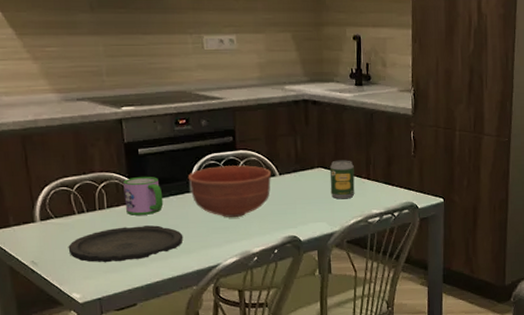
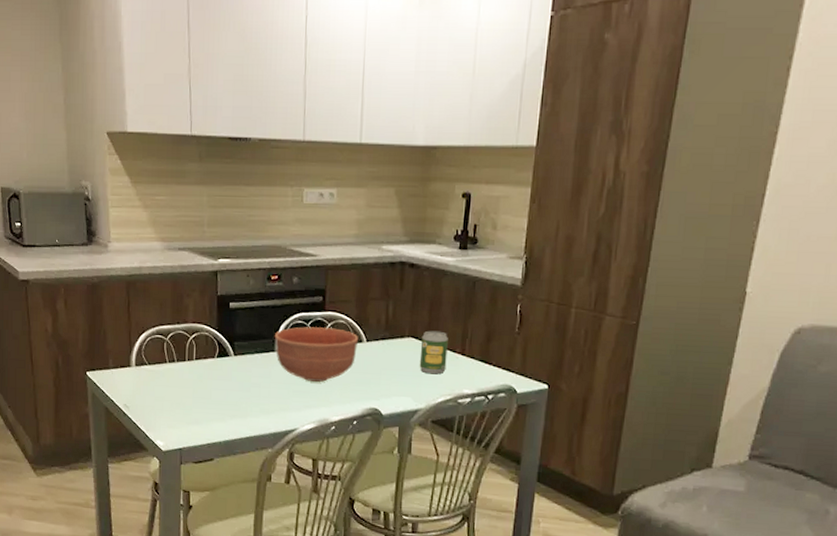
plate: present [68,225,183,263] -> none [157,380,264,415]
mug: present [123,177,164,215] -> none [212,331,249,371]

